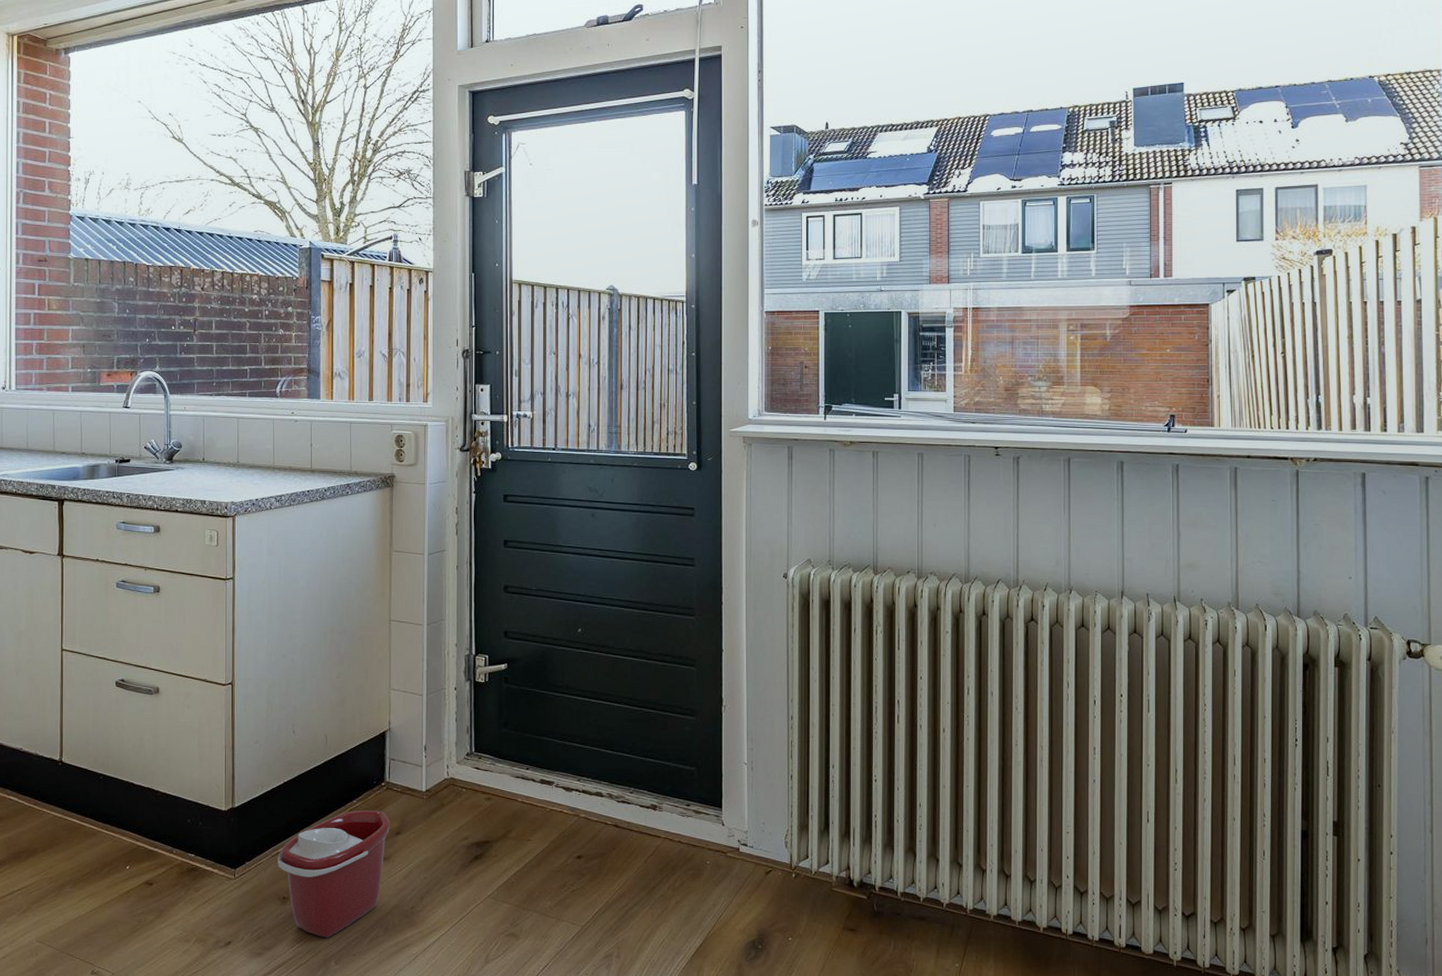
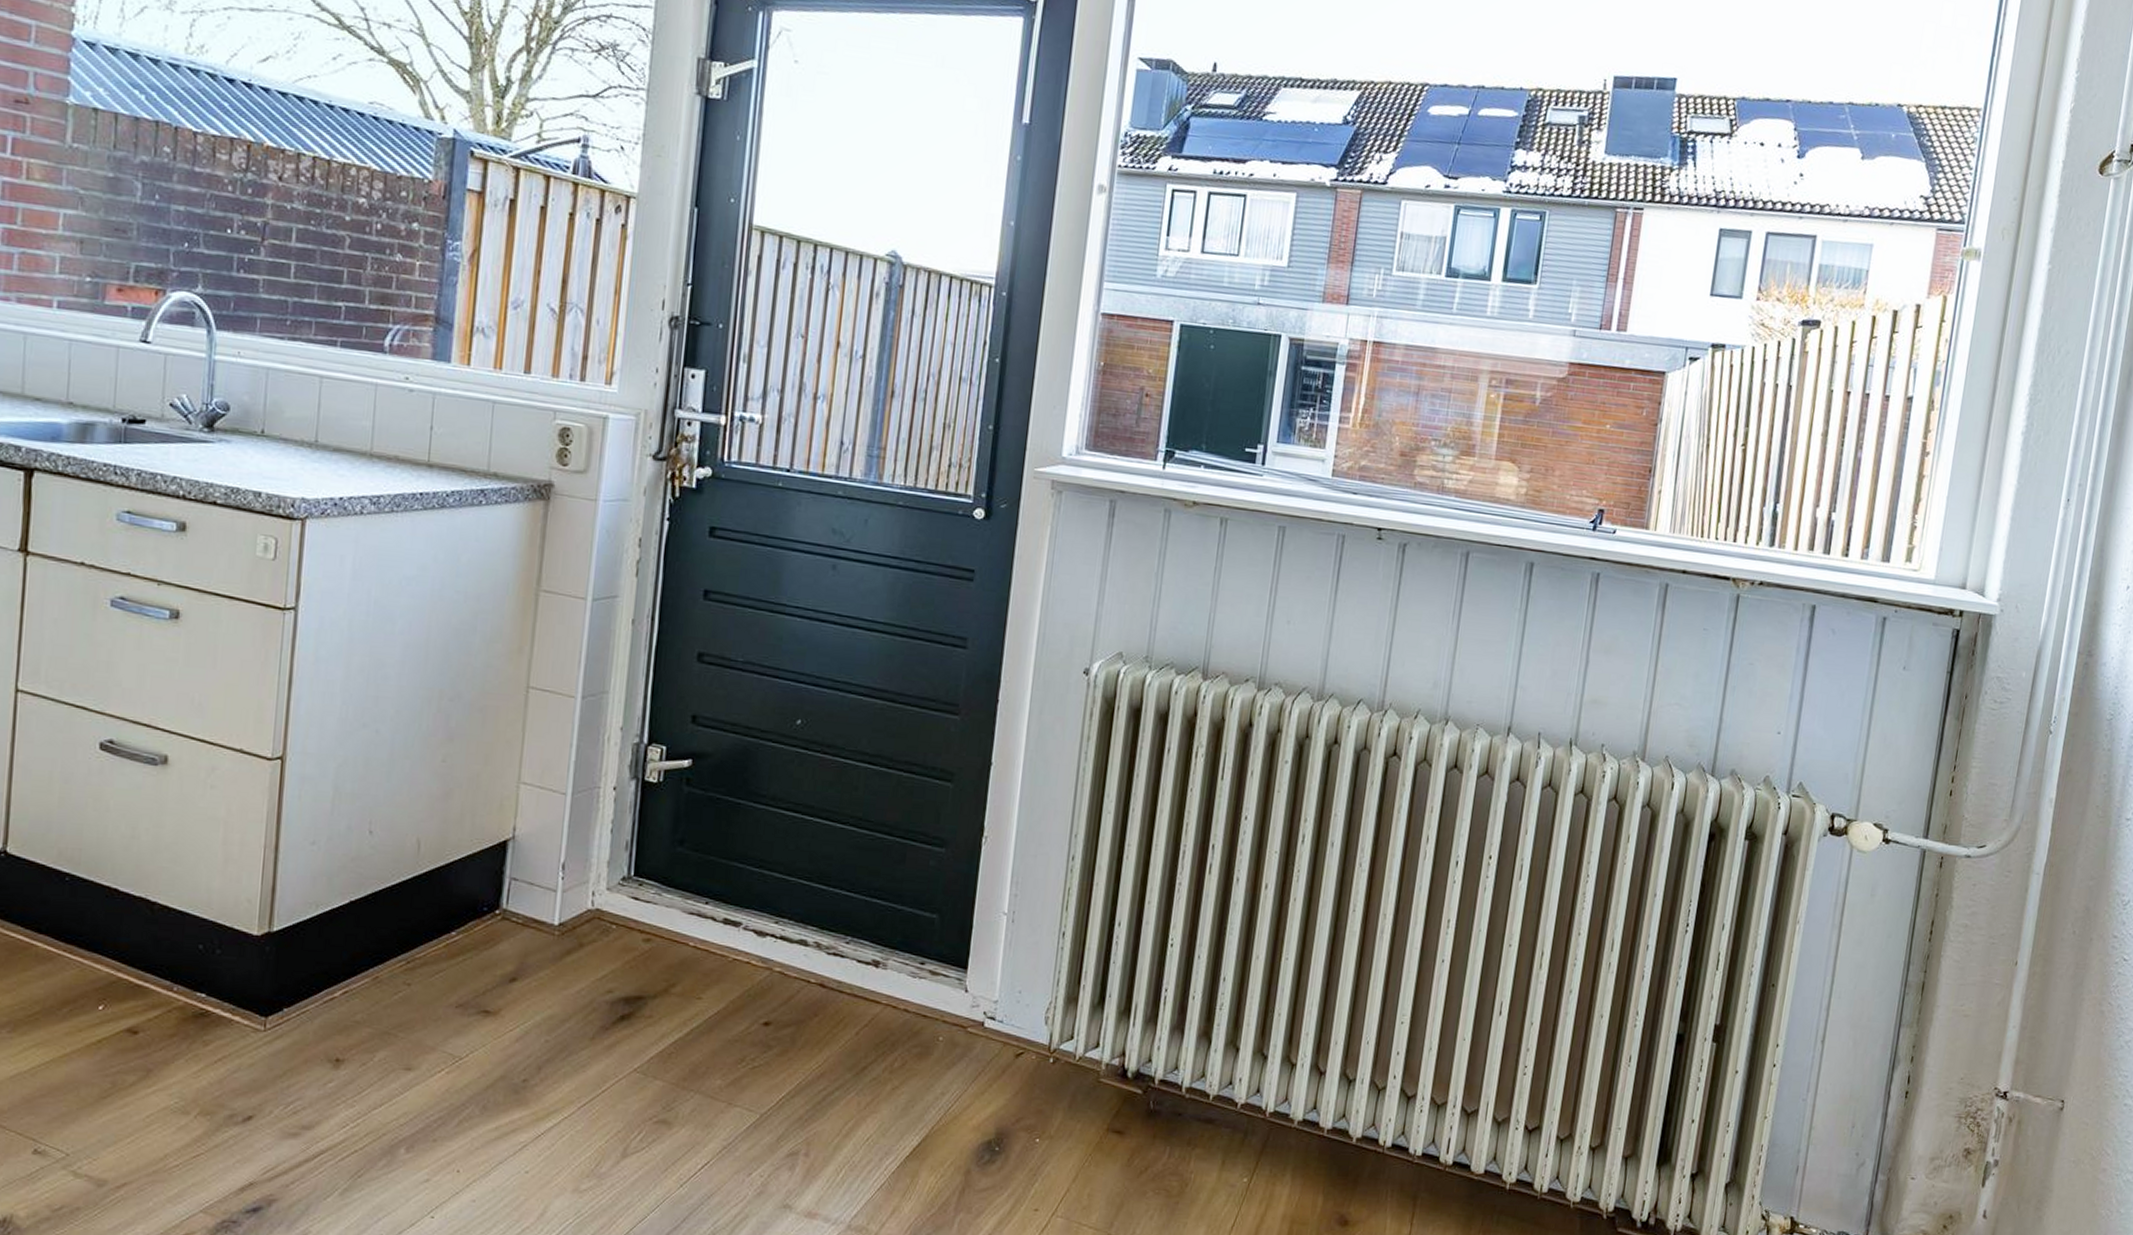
bucket: present [277,810,390,938] -> none [331,945,503,1117]

